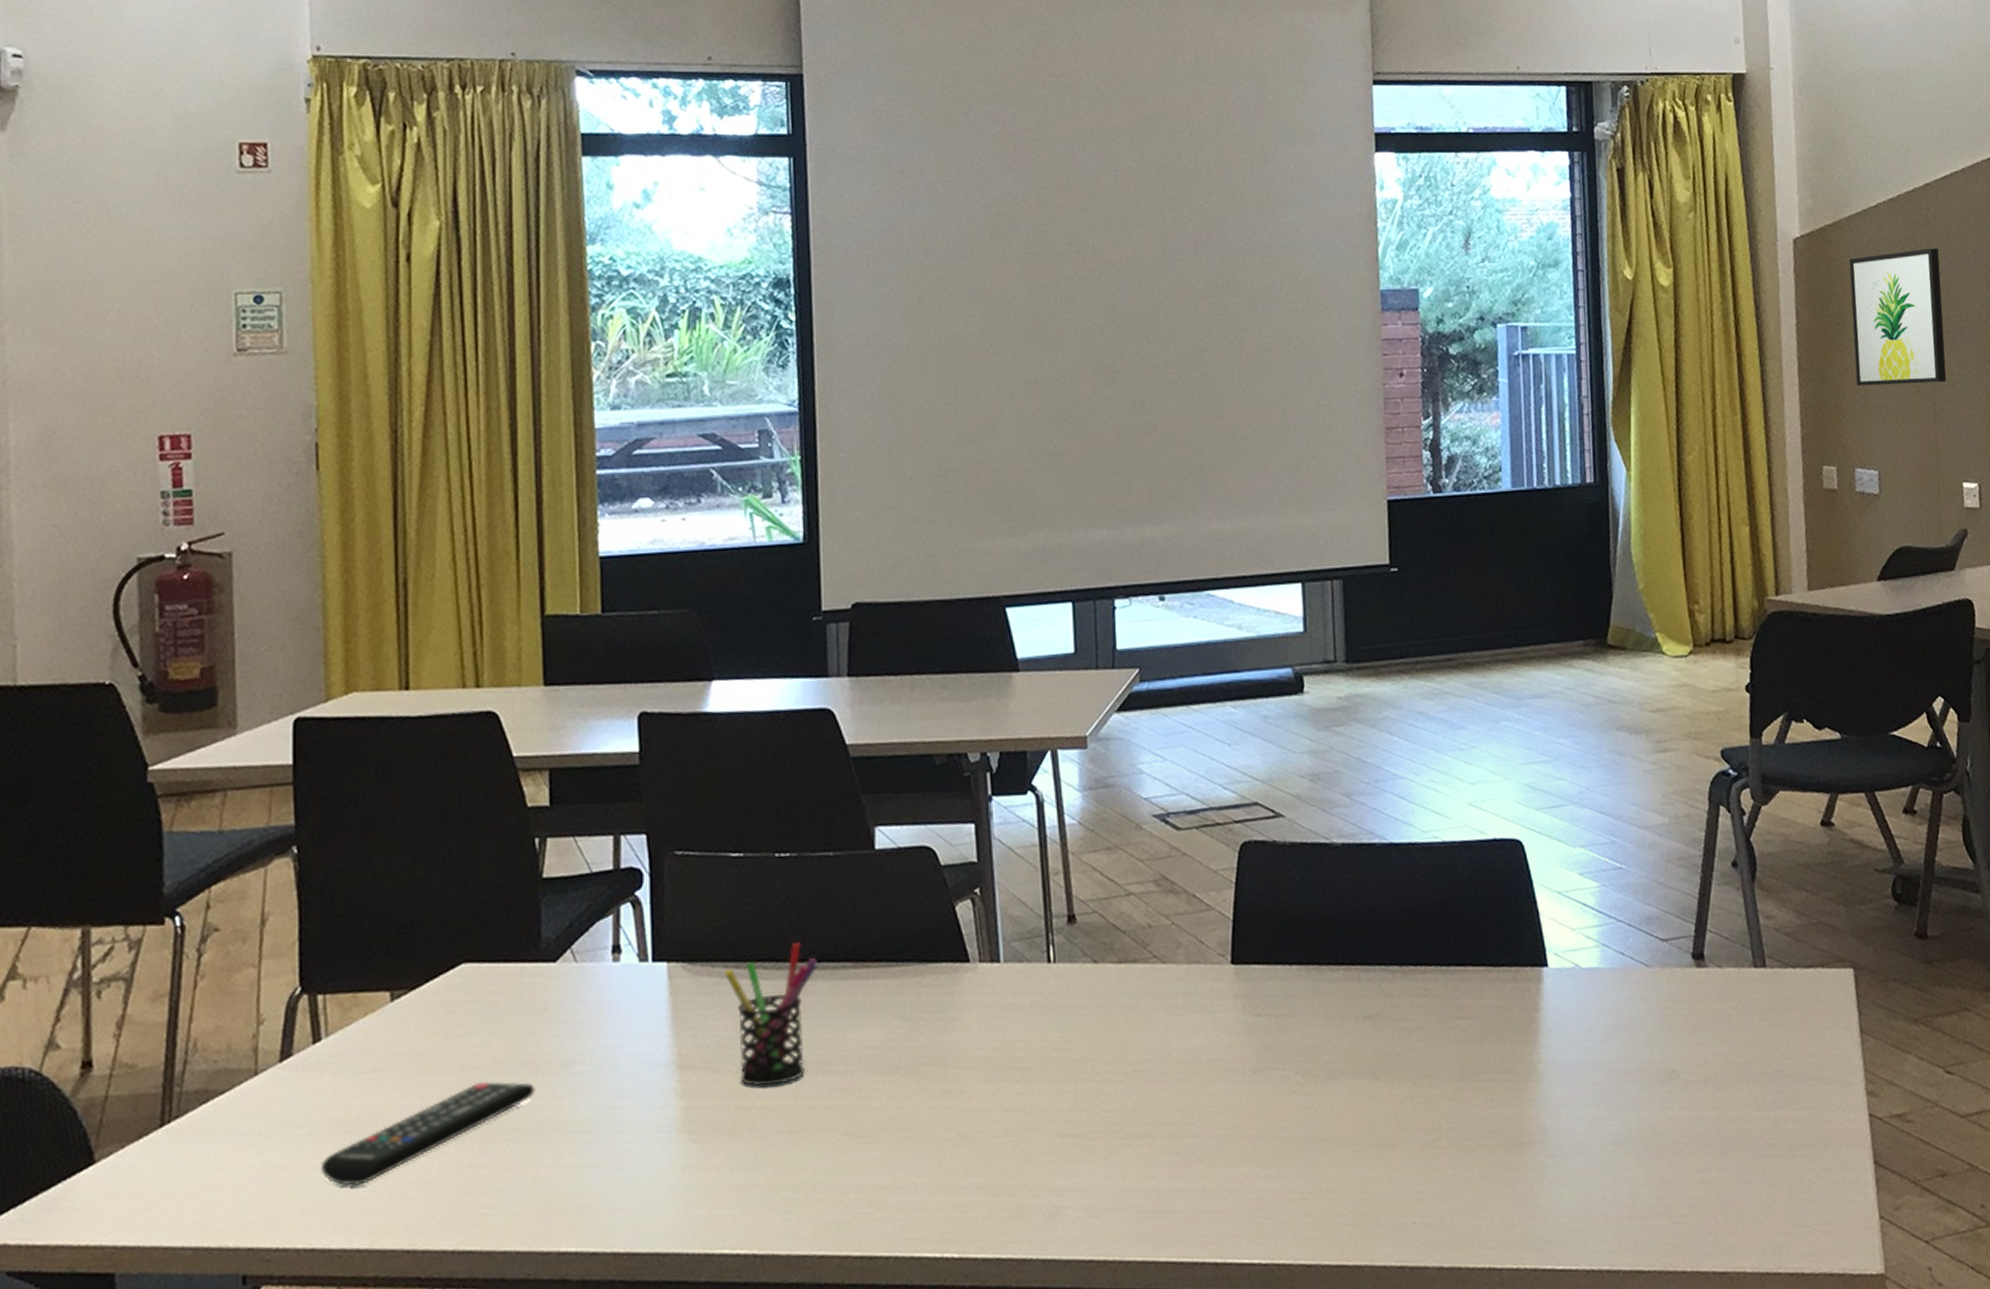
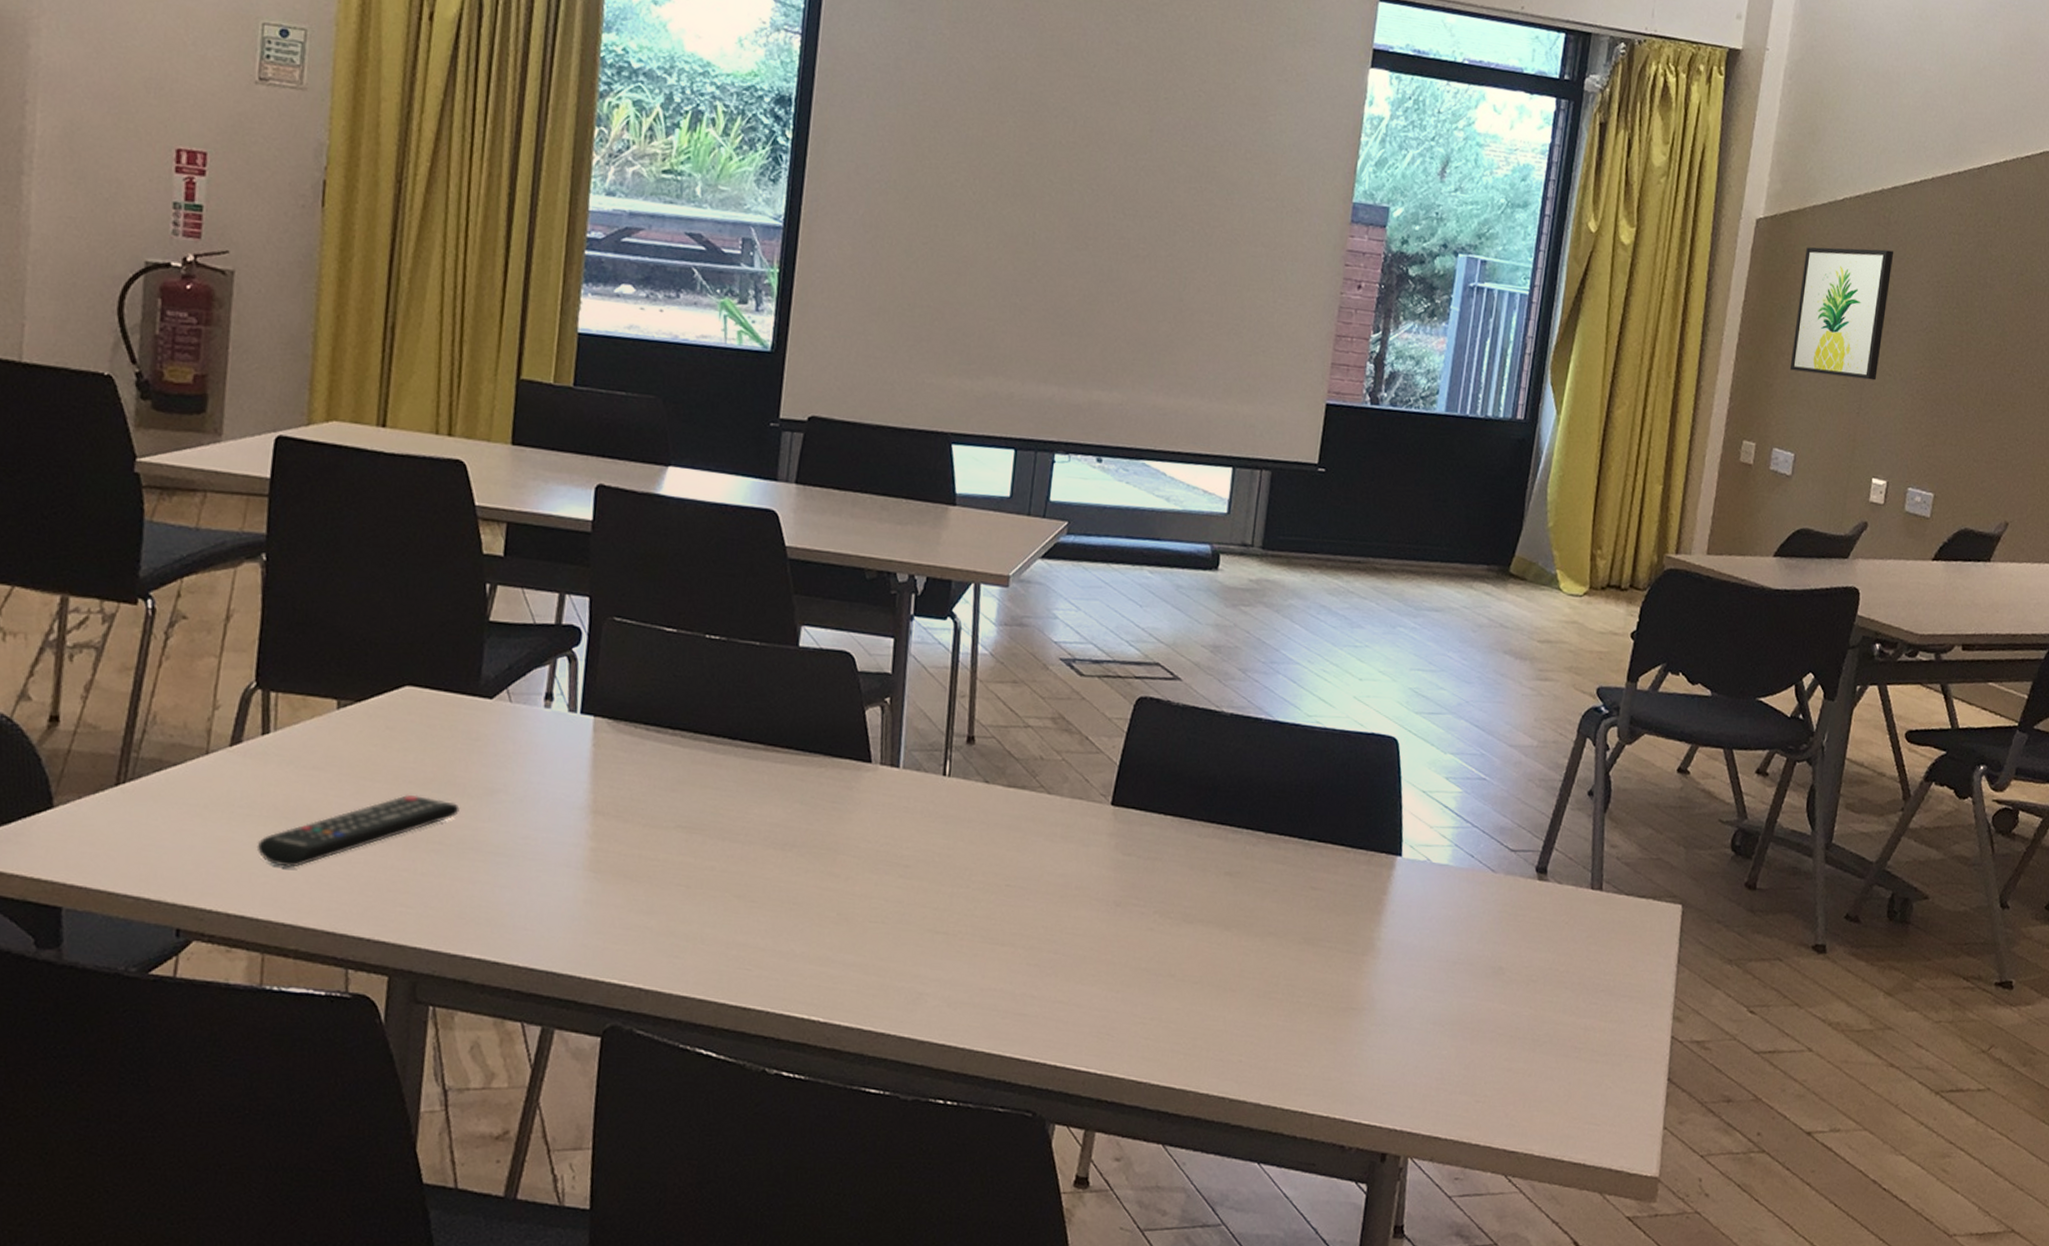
pen holder: present [724,941,817,1086] -> none [645,718,732,843]

